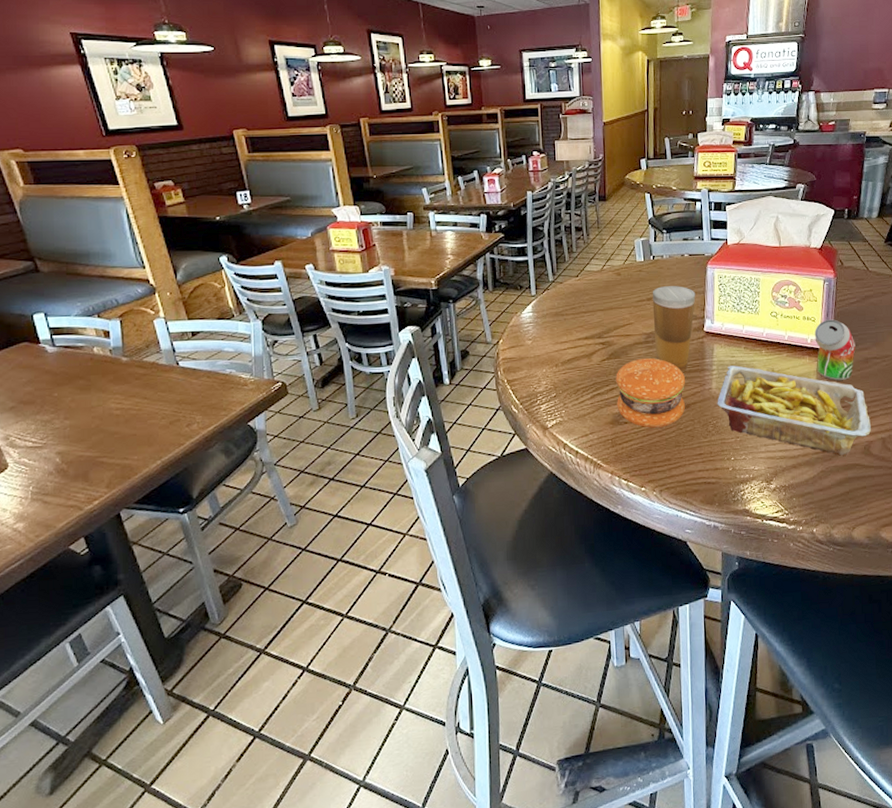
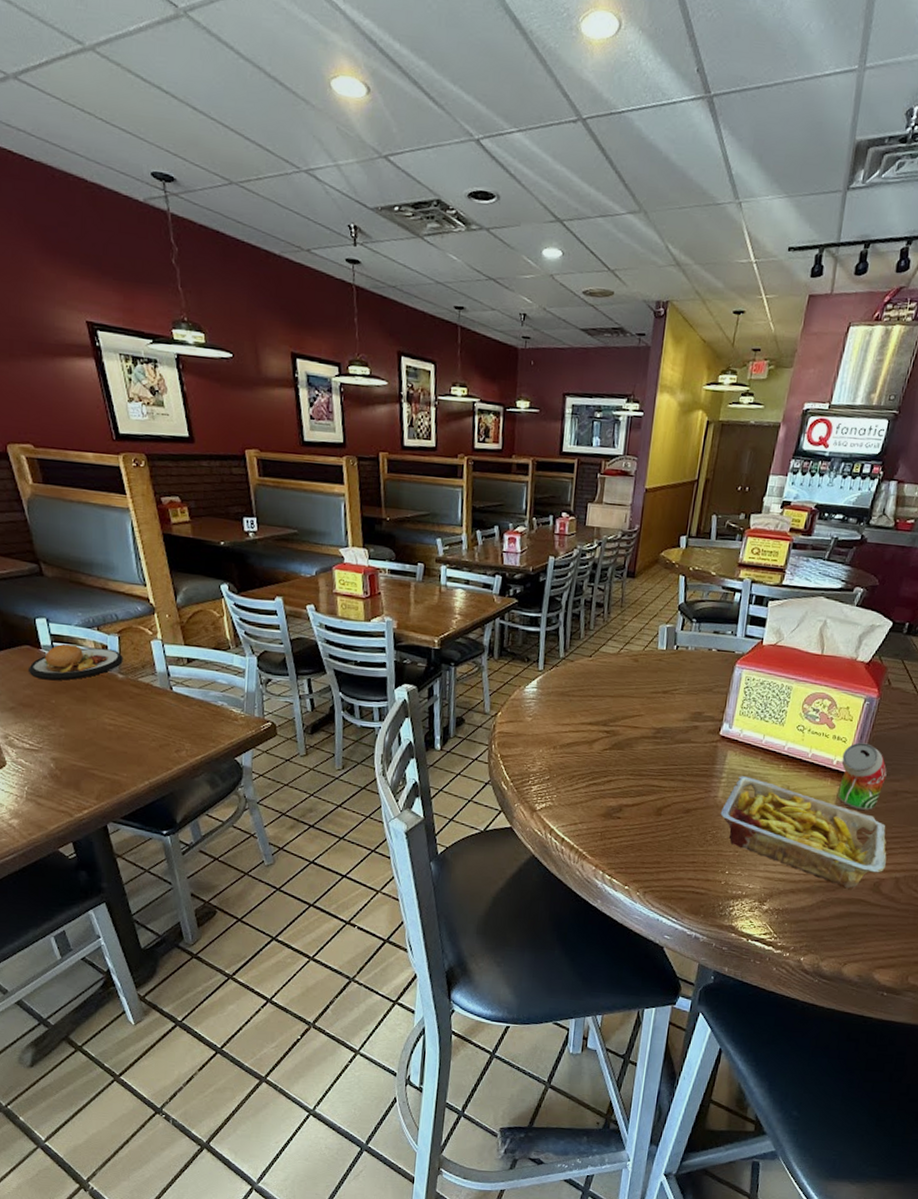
burger: none [27,334,126,374] -> present [27,643,123,681]
burger: present [616,357,686,428] -> none [612,753,691,829]
beverage cup: present [652,286,696,372] -> none [662,680,717,775]

